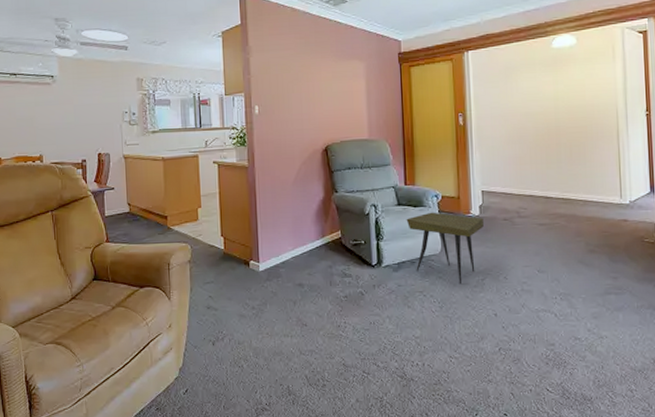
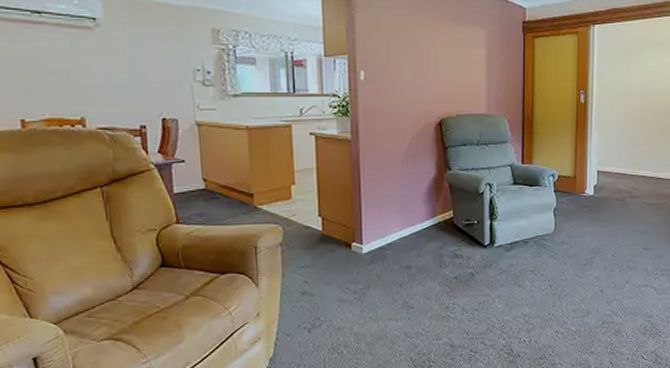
side table: present [406,212,484,285] -> none [521,191,597,263]

